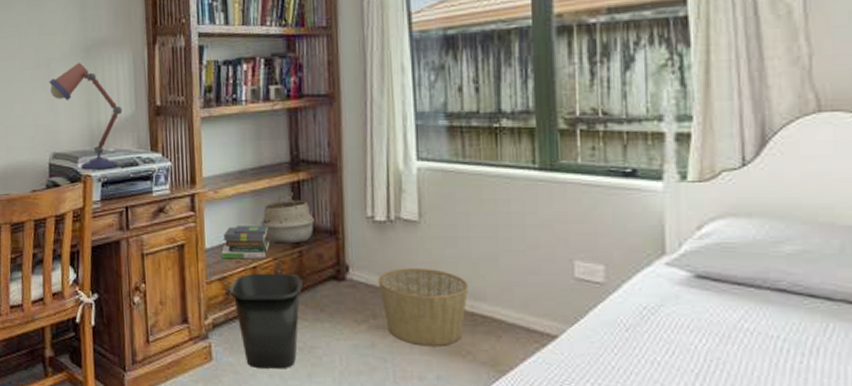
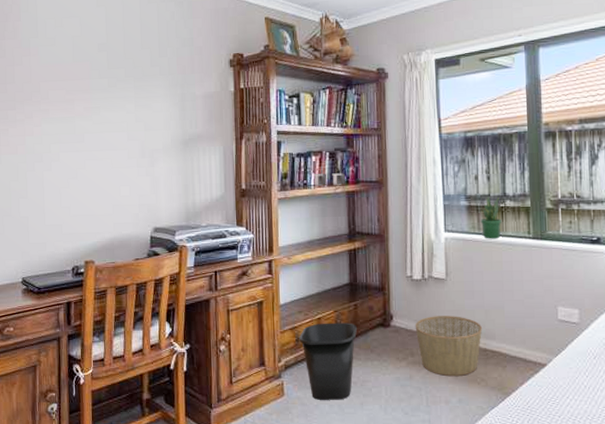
desk lamp: present [49,62,123,170] -> none [152,153,214,241]
books: present [221,226,269,259] -> none [293,285,331,312]
woven basket: present [260,192,314,244] -> none [324,258,367,299]
planter: none [465,114,496,170] -> present [480,197,502,239]

